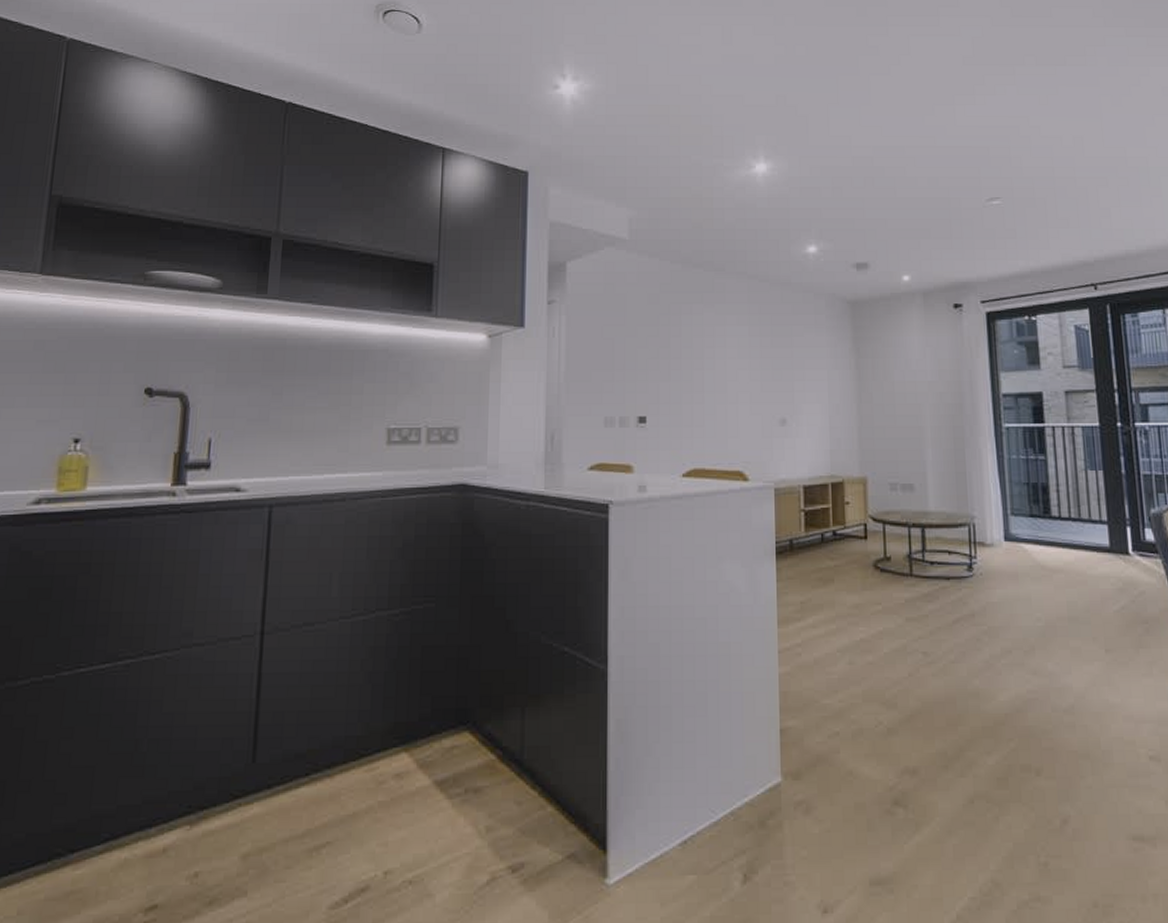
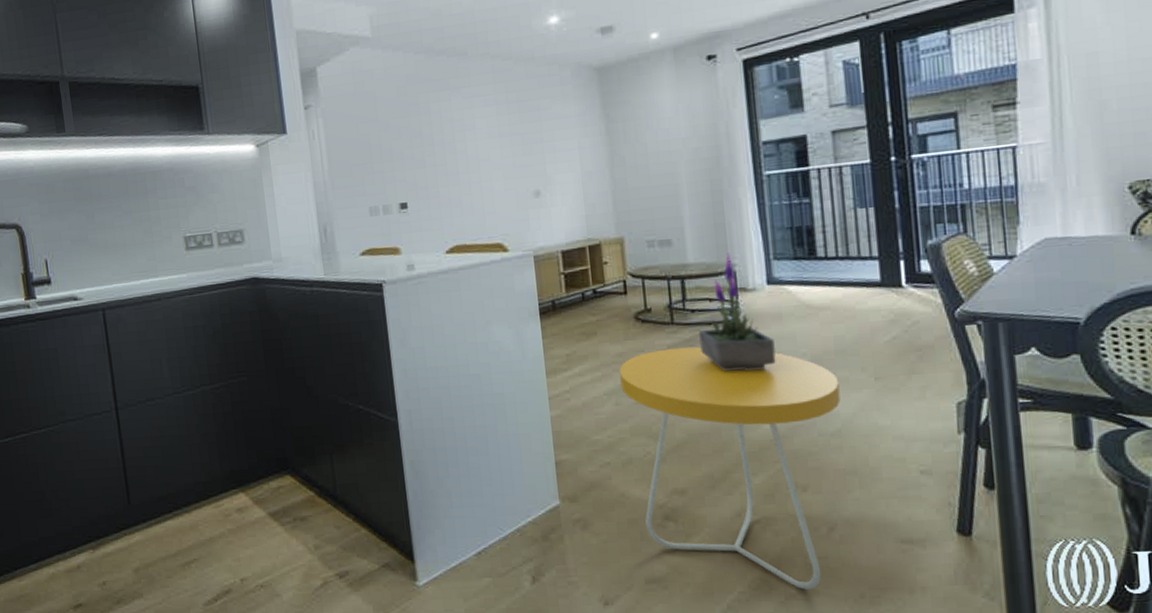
side table: none [855,602,1073,896] -> present [619,346,841,590]
potted plant: none [936,503,1013,633] -> present [698,252,777,371]

